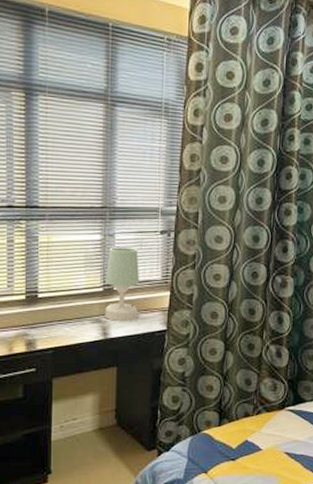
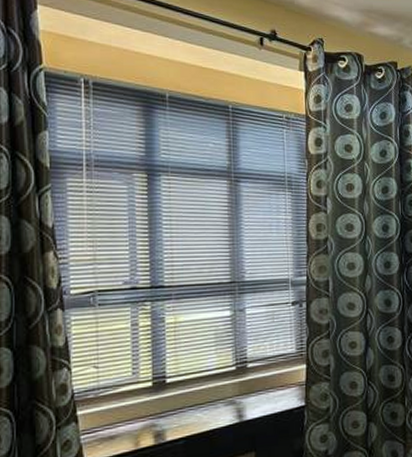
table lamp: present [105,247,140,321] -> none [238,321,274,402]

